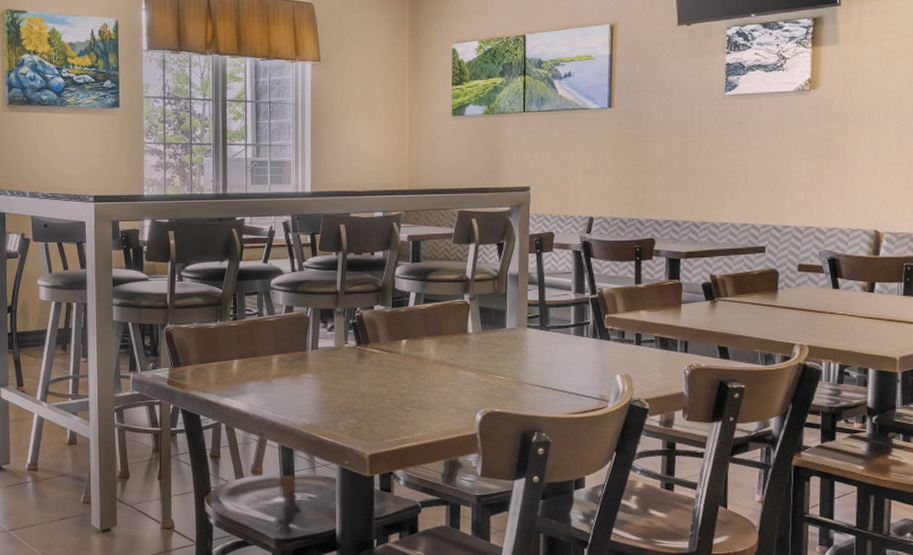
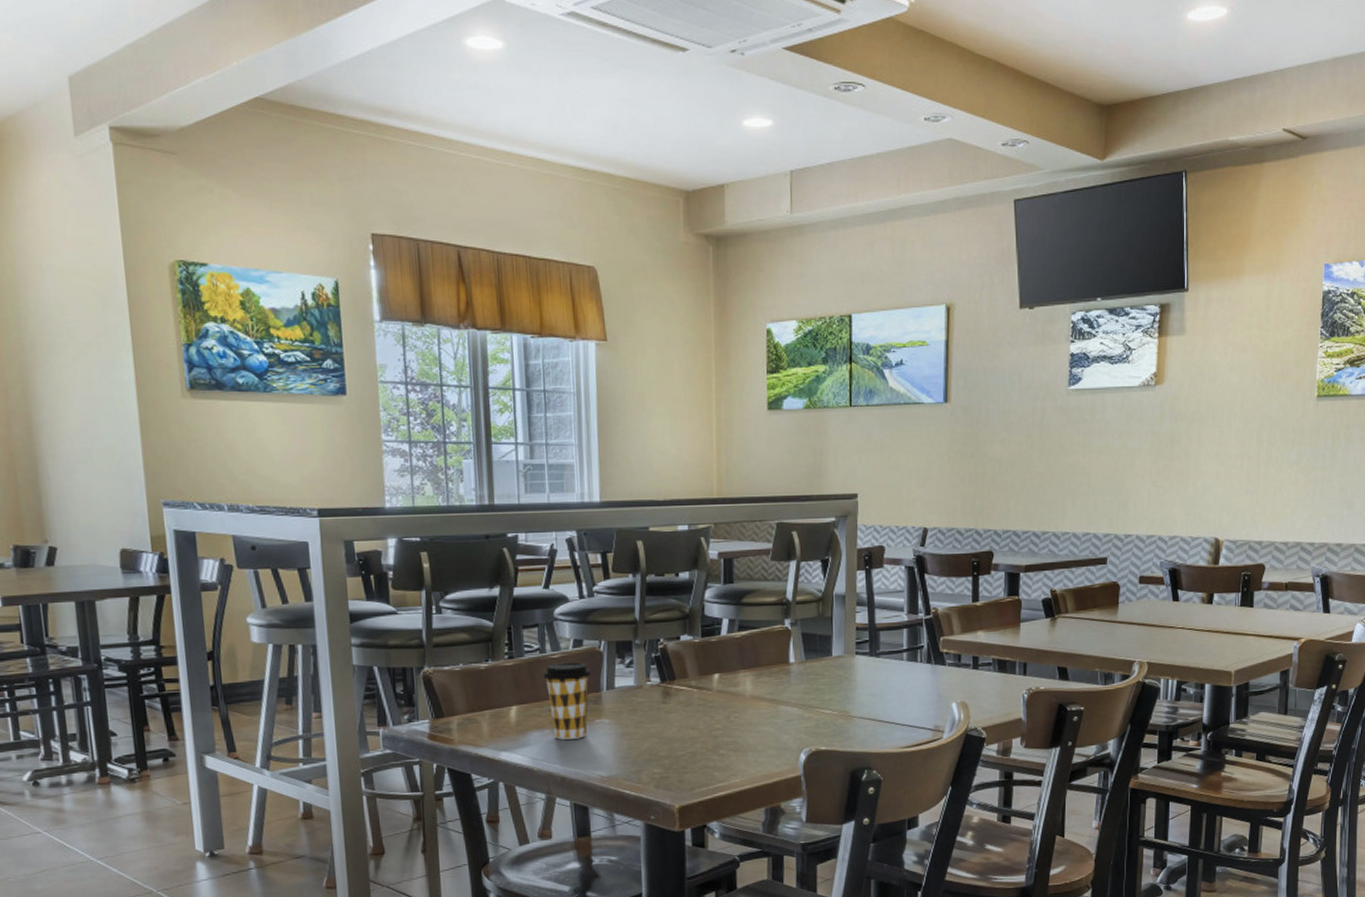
coffee cup: none [260,325,300,390] -> present [543,662,592,740]

